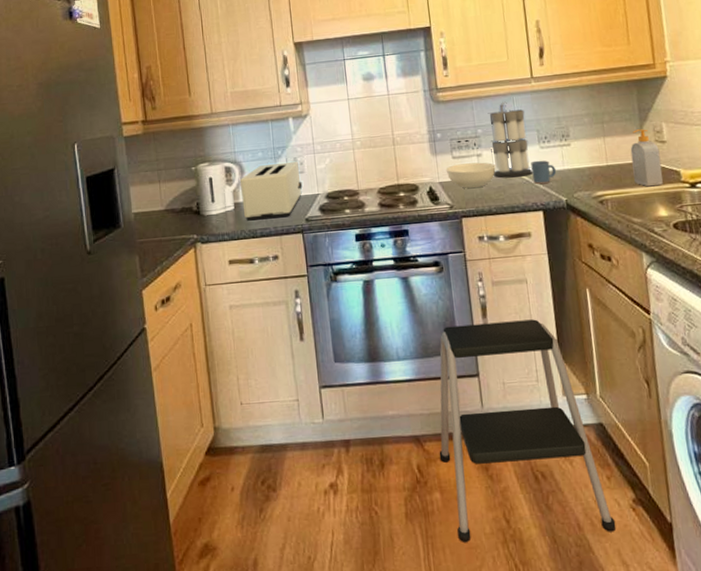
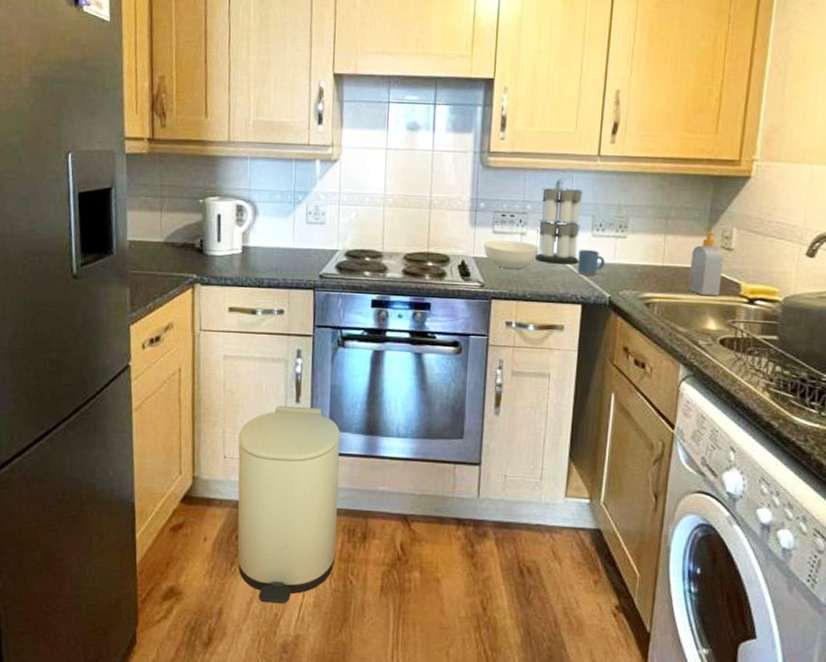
toaster: present [239,161,303,221] -> none [251,208,321,270]
pedal bin: none [251,343,358,547] -> present [237,406,340,604]
step stool: present [439,319,617,542] -> none [425,410,594,633]

